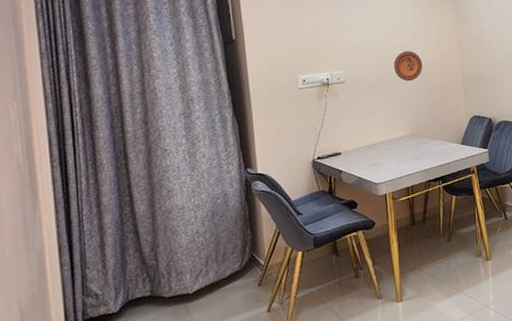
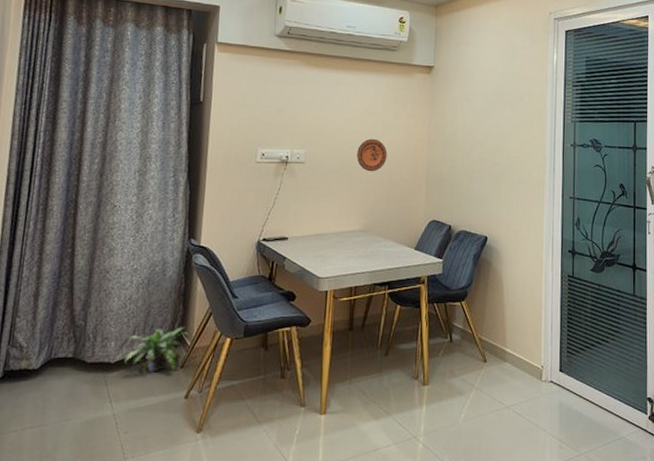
potted plant: none [202,249,262,297] -> present [124,327,190,373]

